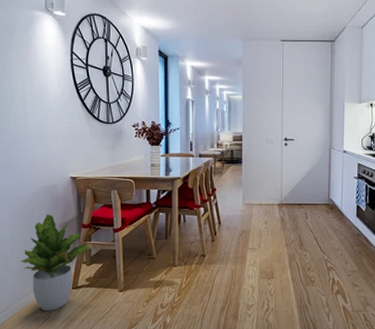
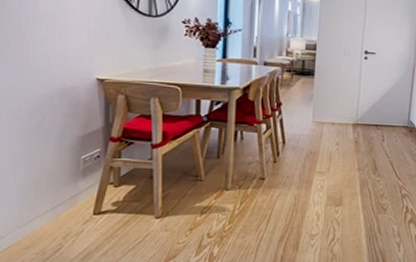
potted plant: present [20,214,90,311] -> none [22,122,119,241]

